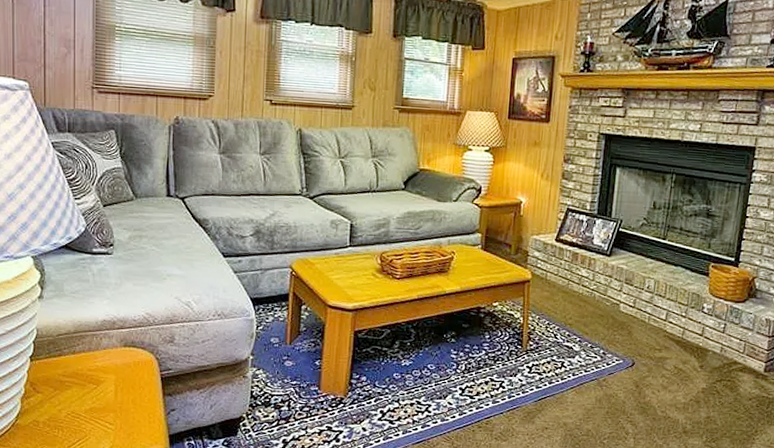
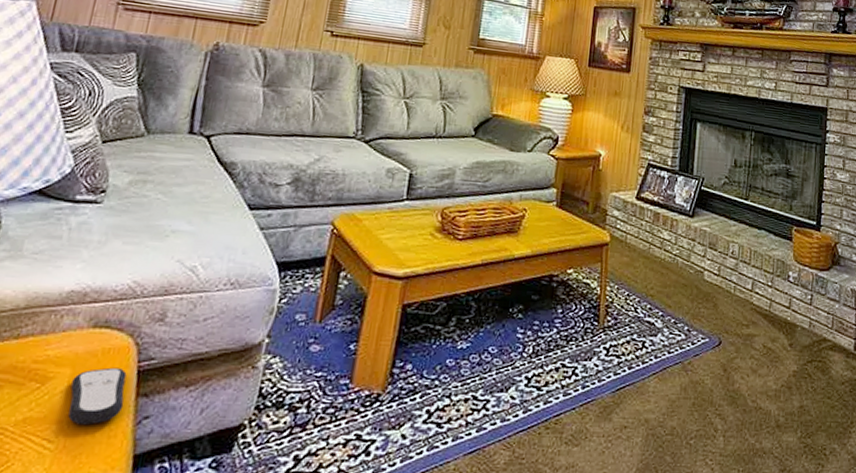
remote control: none [117,375,156,414] -> present [68,367,127,424]

